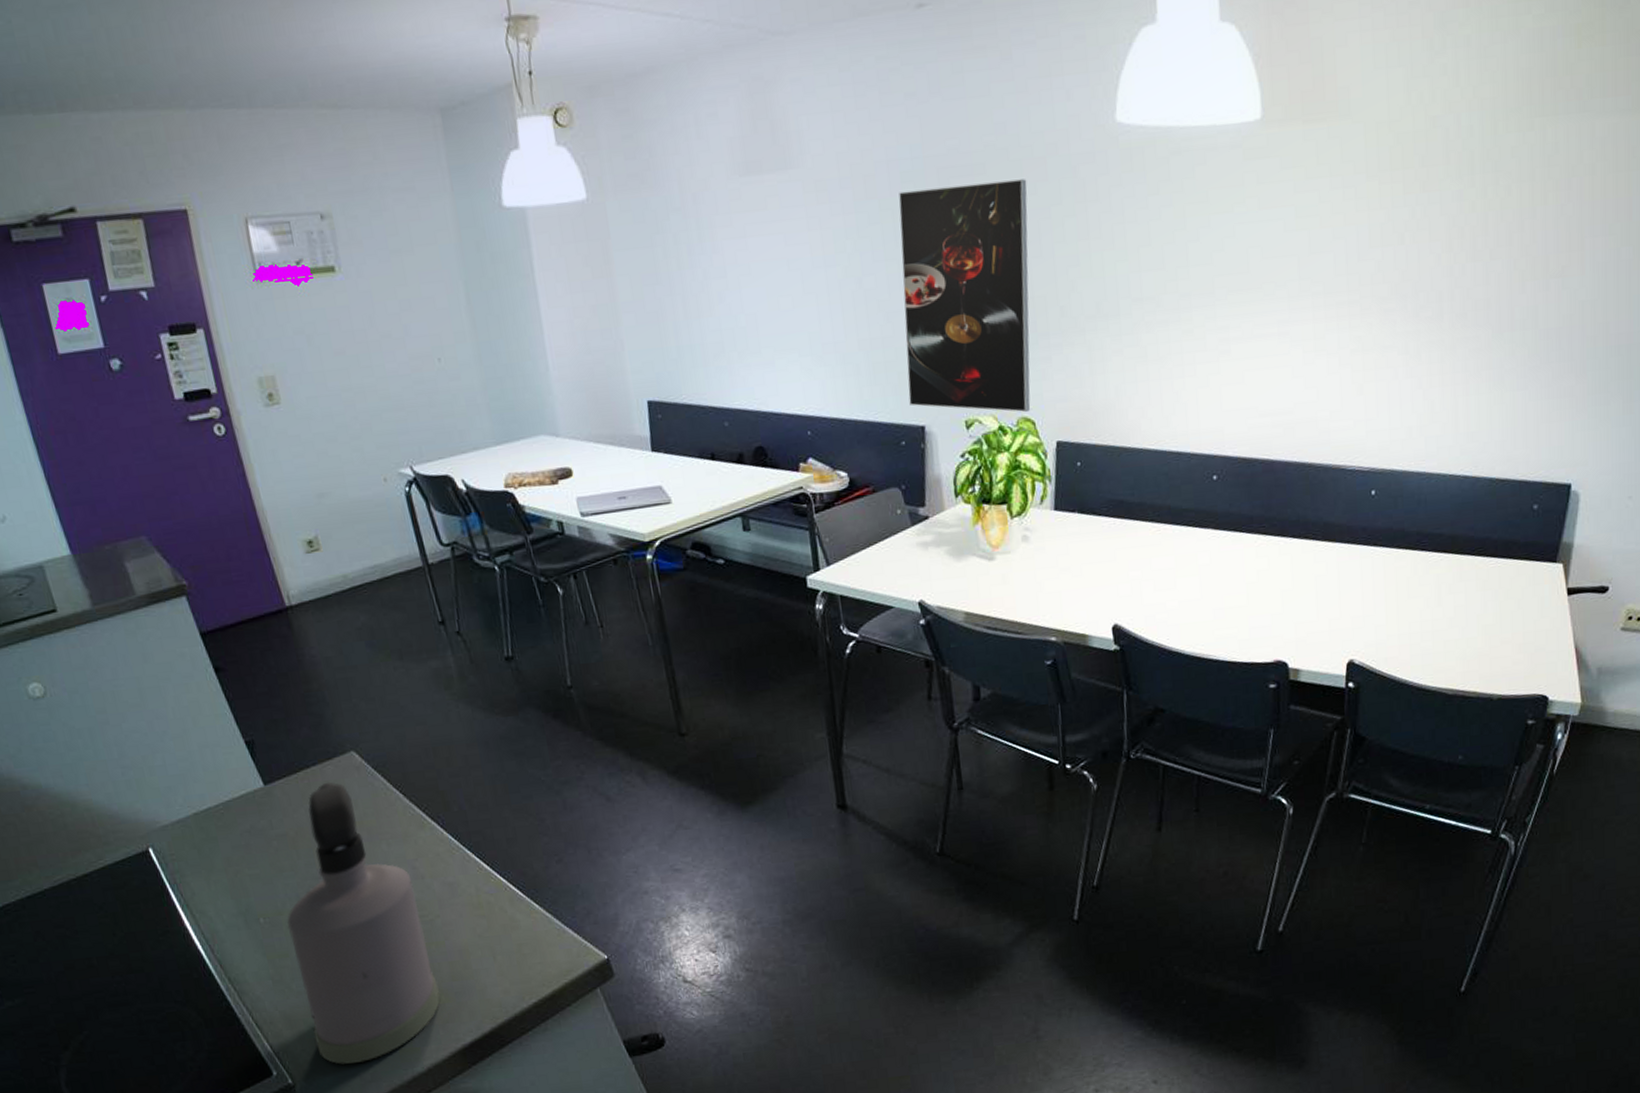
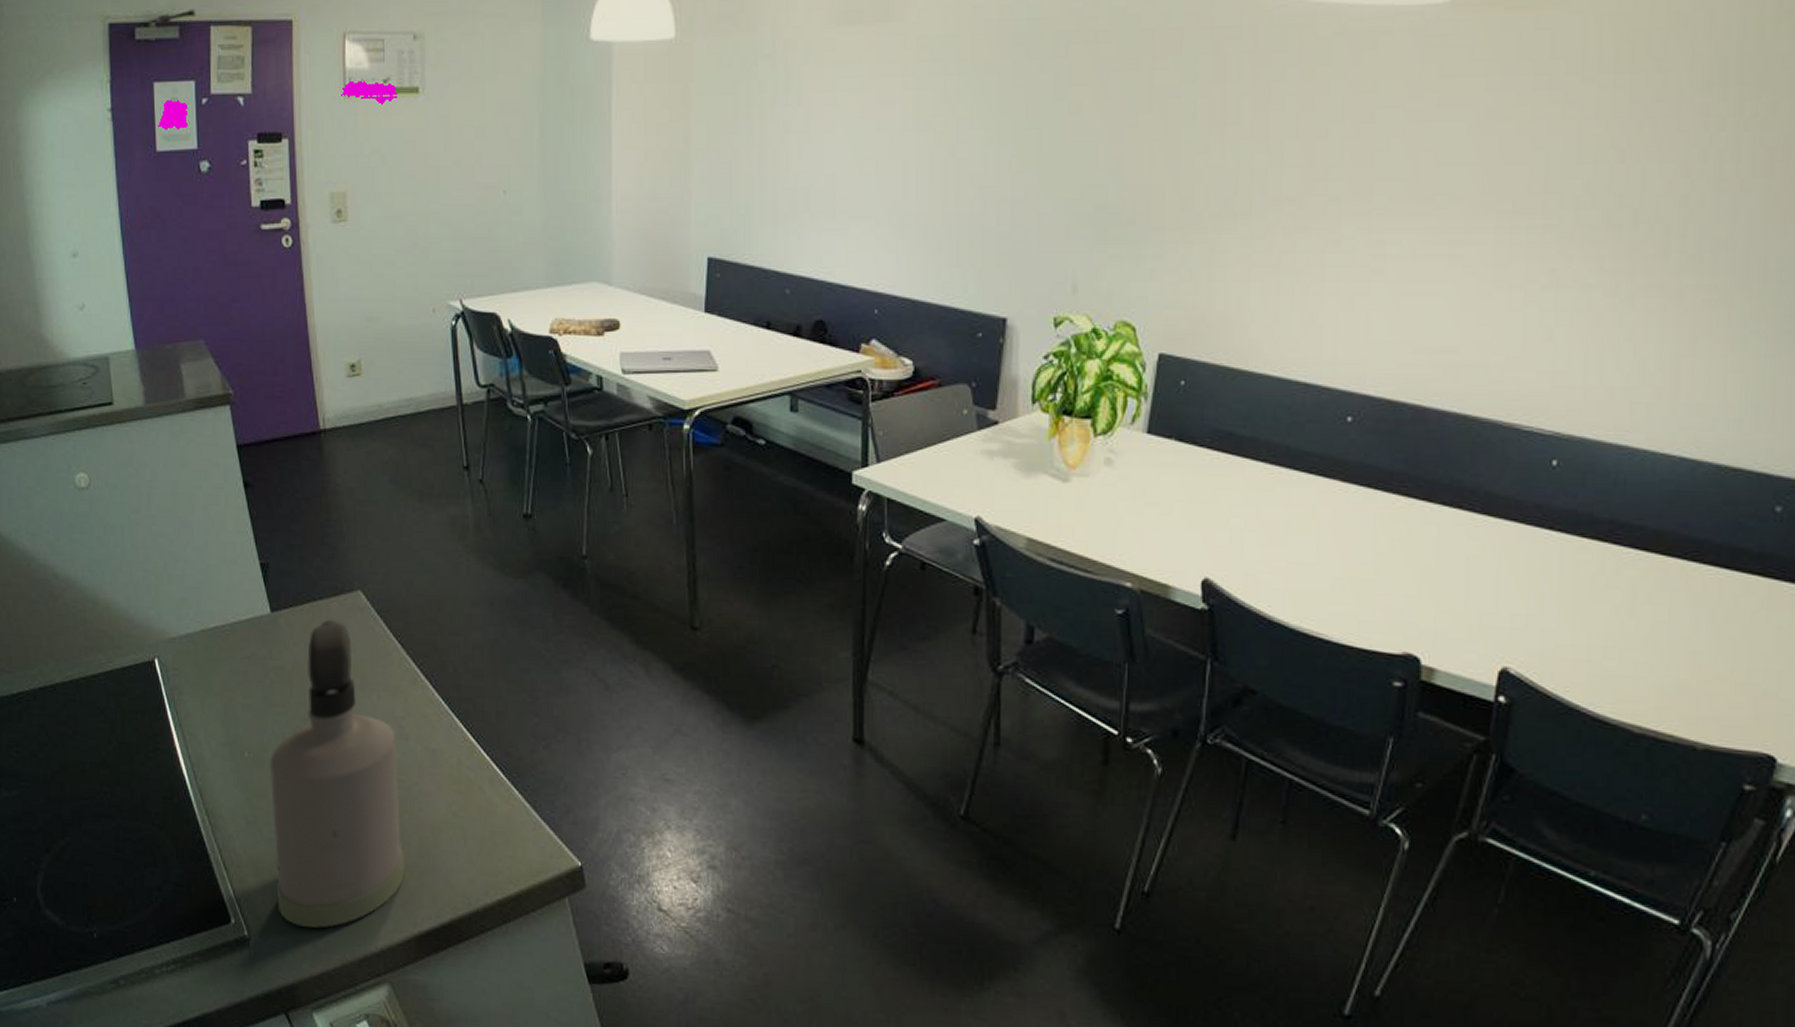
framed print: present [899,179,1031,413] -> none [992,51,1158,316]

